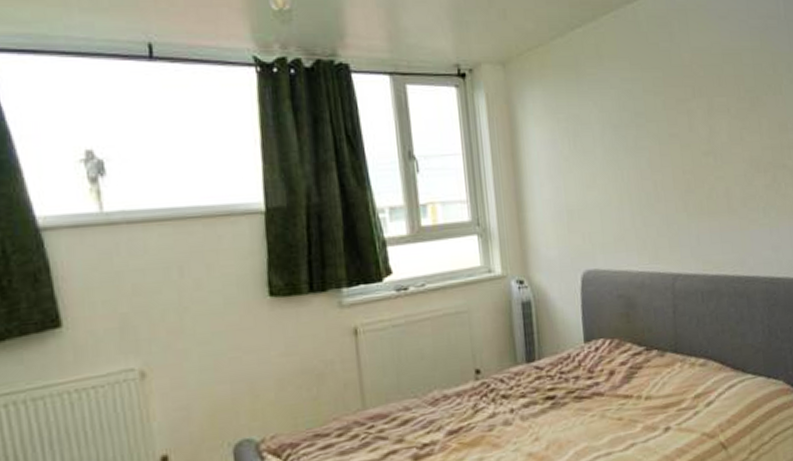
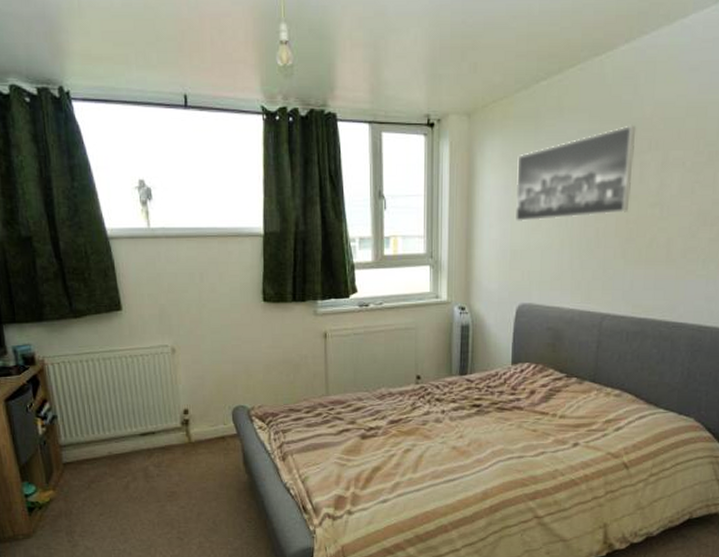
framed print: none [561,72,683,179] -> present [515,125,635,223]

